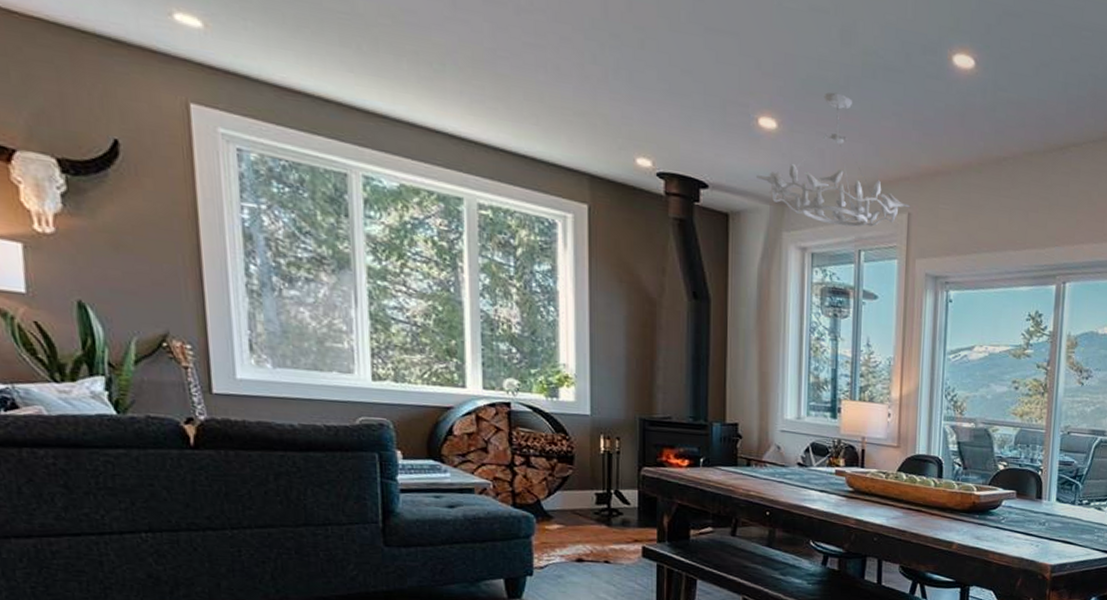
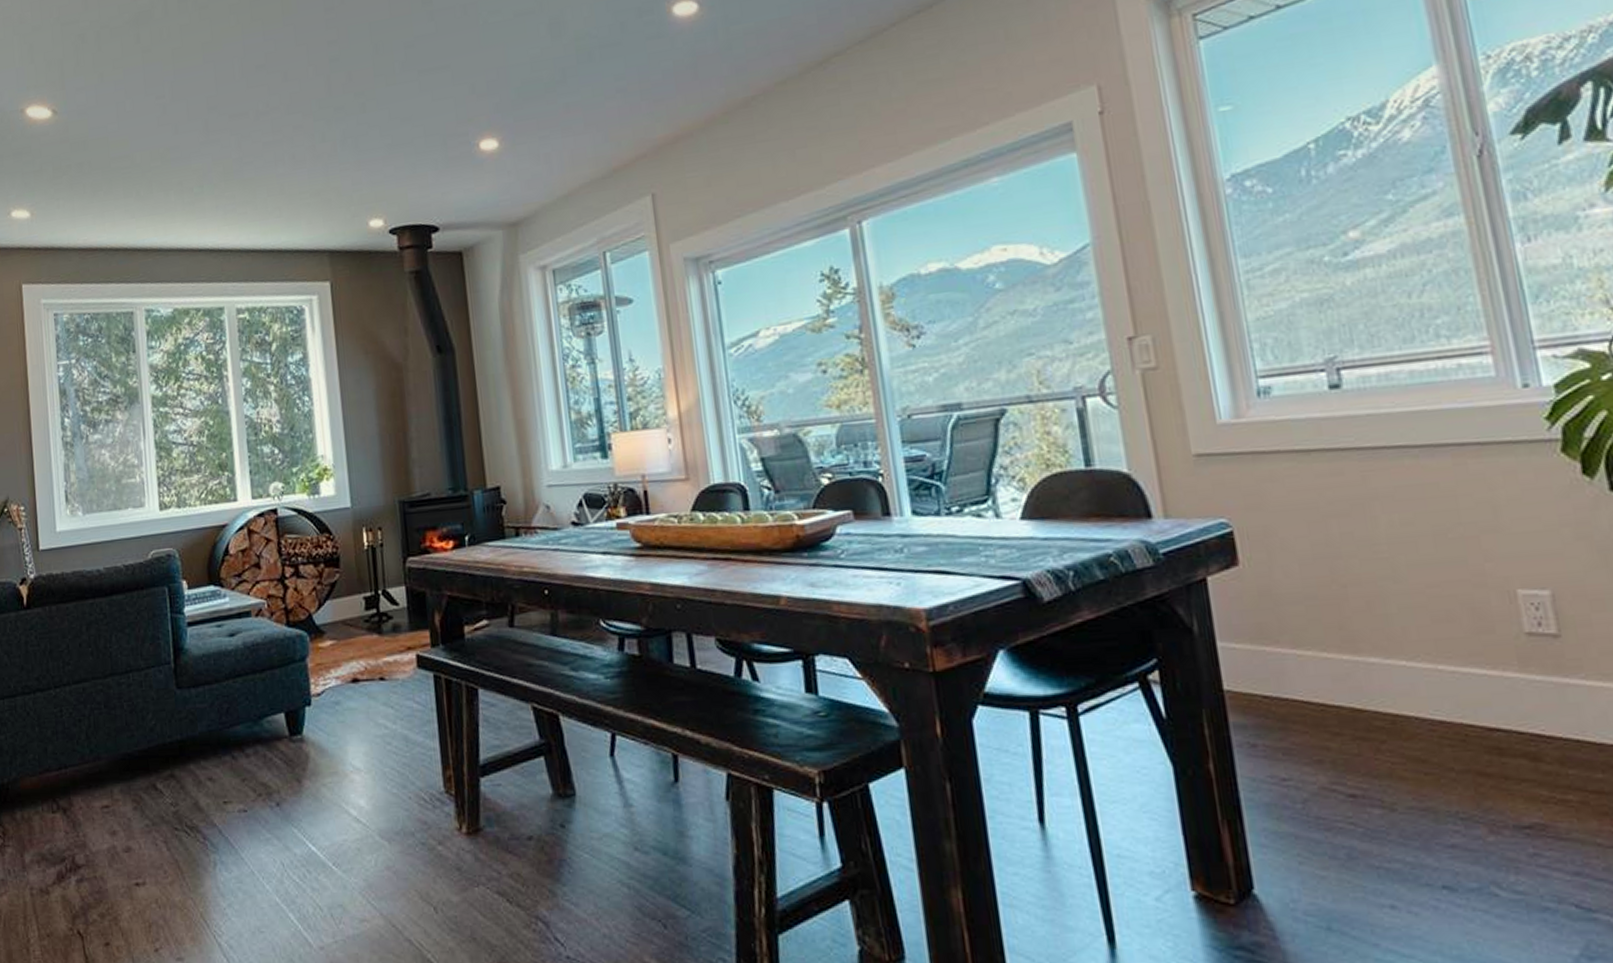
chandelier: present [756,92,911,227] -> none [485,89,654,233]

